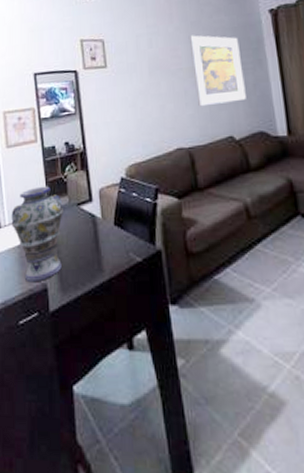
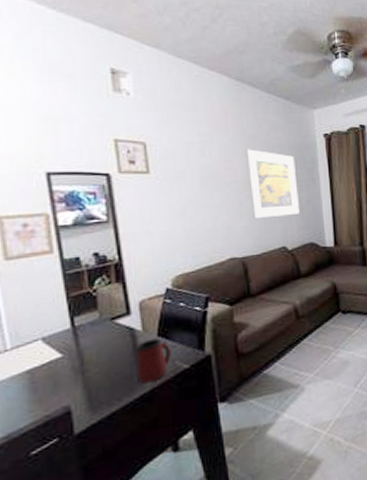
vase: present [11,186,65,283] -> none [15,302,94,409]
mug: none [97,227,126,272] -> present [136,338,171,384]

